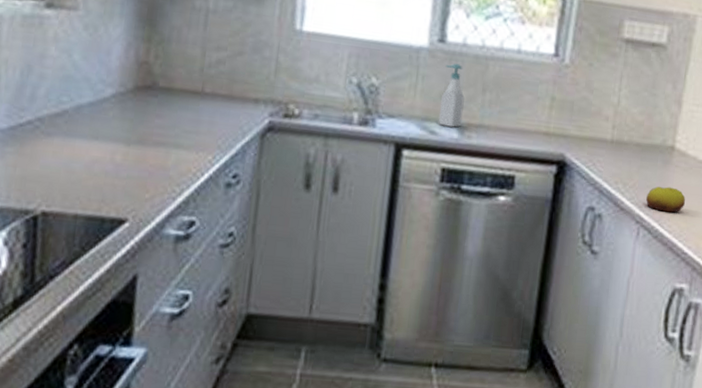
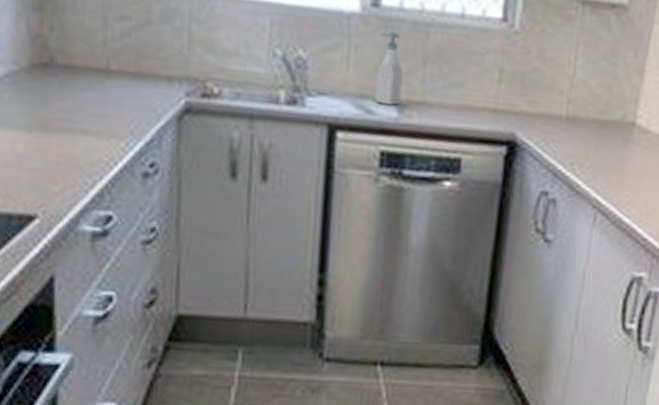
fruit: present [646,186,685,213] -> none [604,167,646,196]

